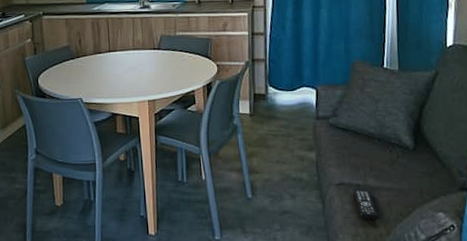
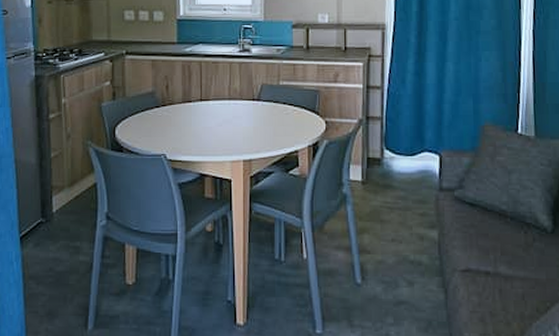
remote control: present [353,187,378,220] -> none [481,275,510,316]

